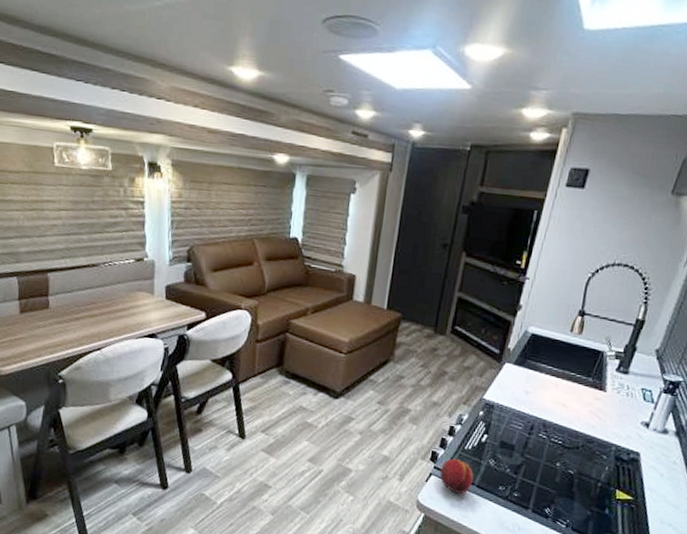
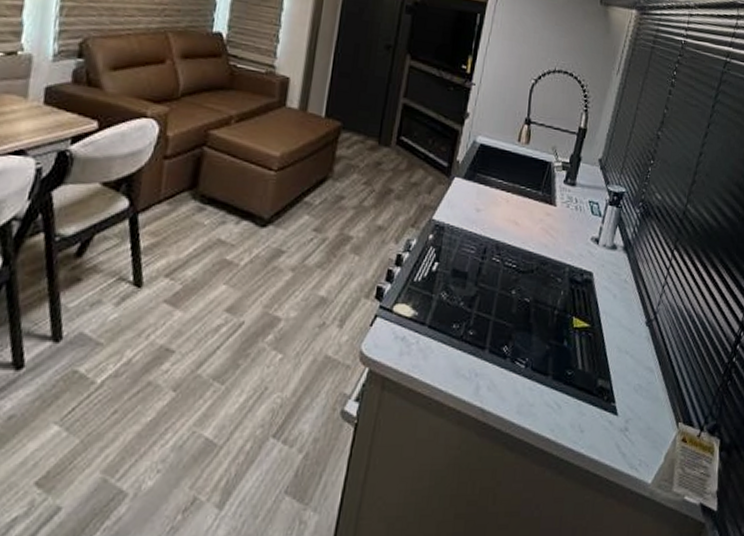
fruit: present [440,459,474,495] -> none [386,294,425,339]

